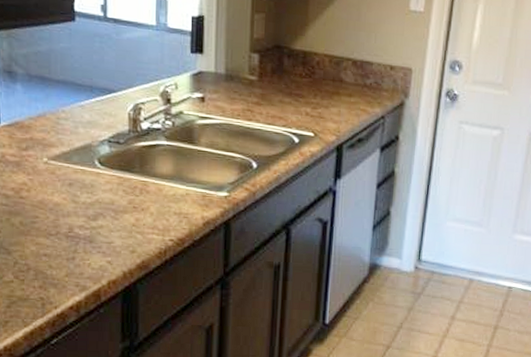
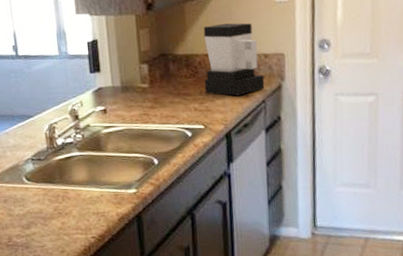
coffee maker: none [319,23,387,107] -> present [203,23,265,96]

